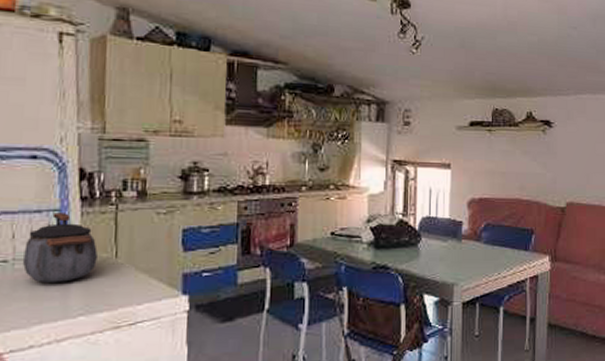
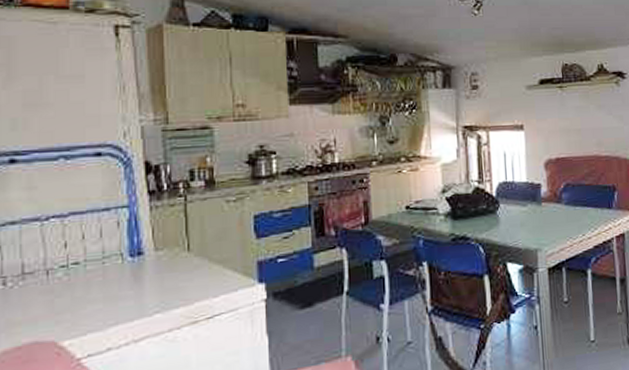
kettle: present [22,211,99,282] -> none [94,207,171,282]

